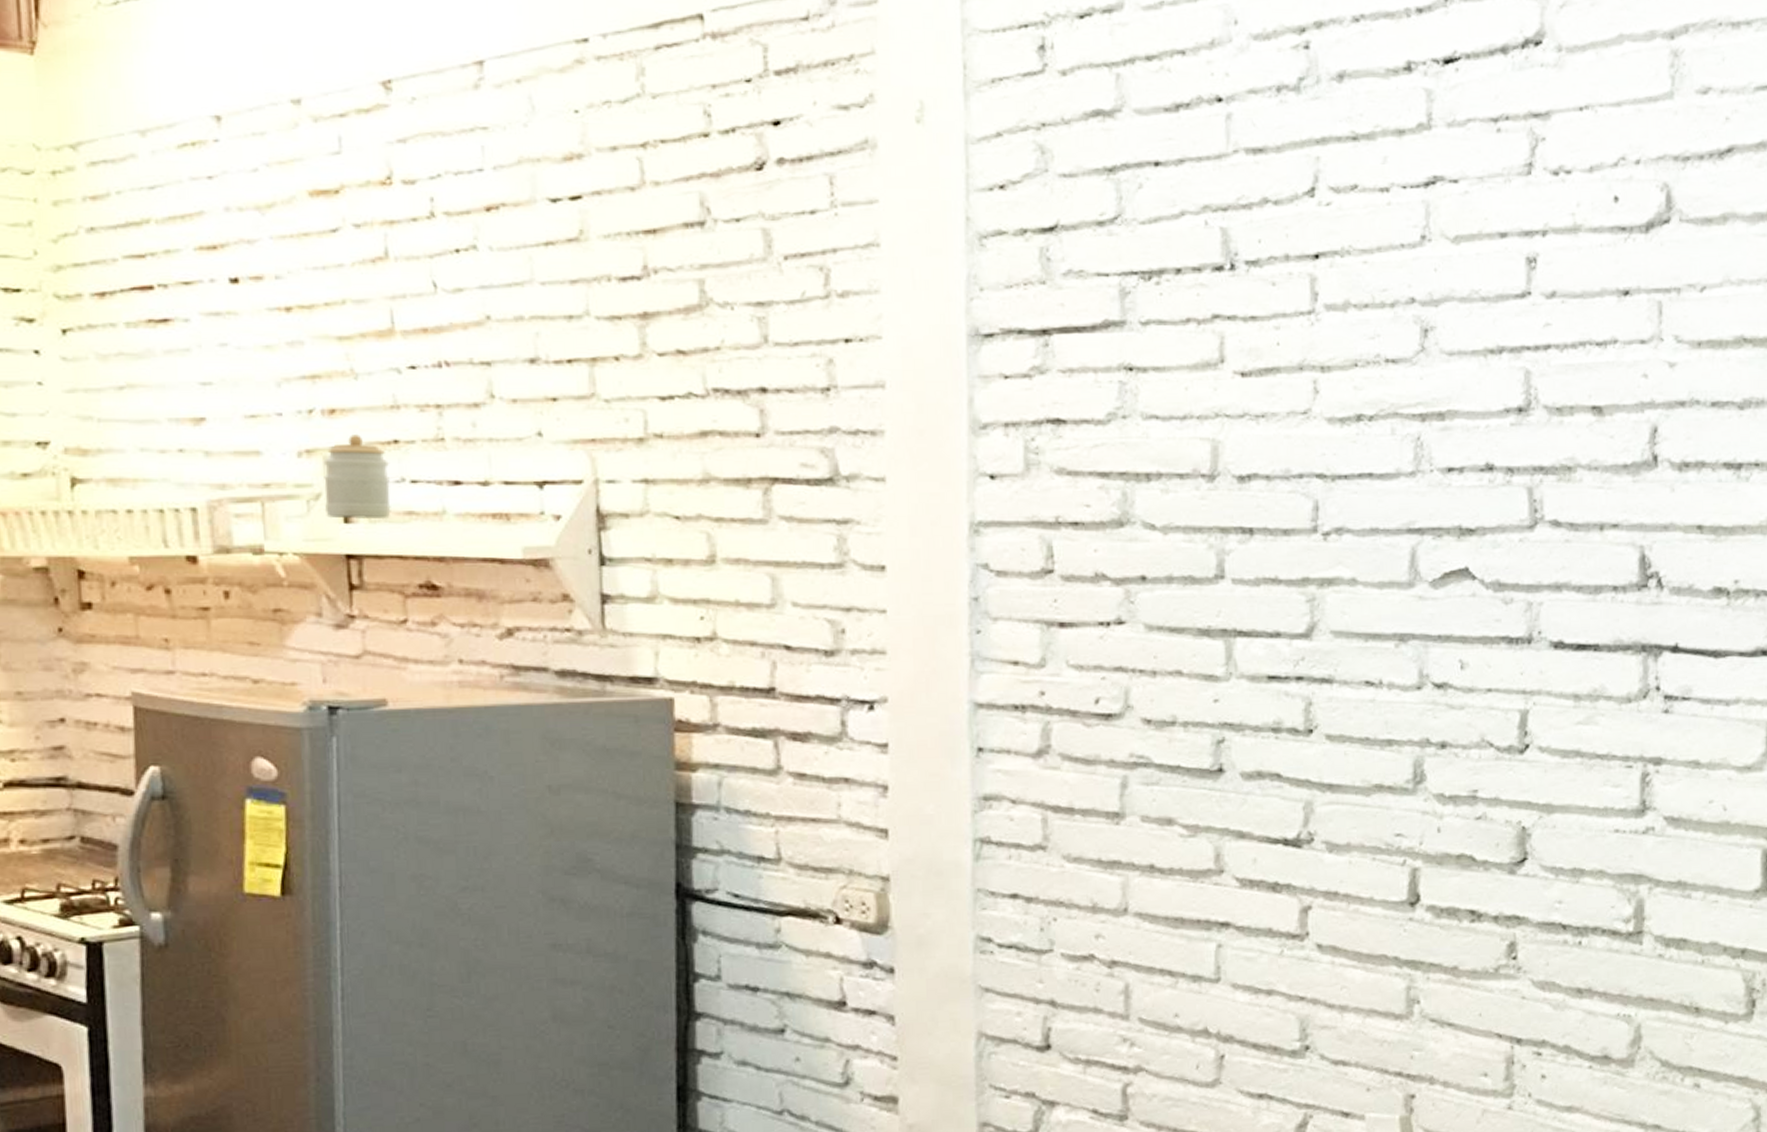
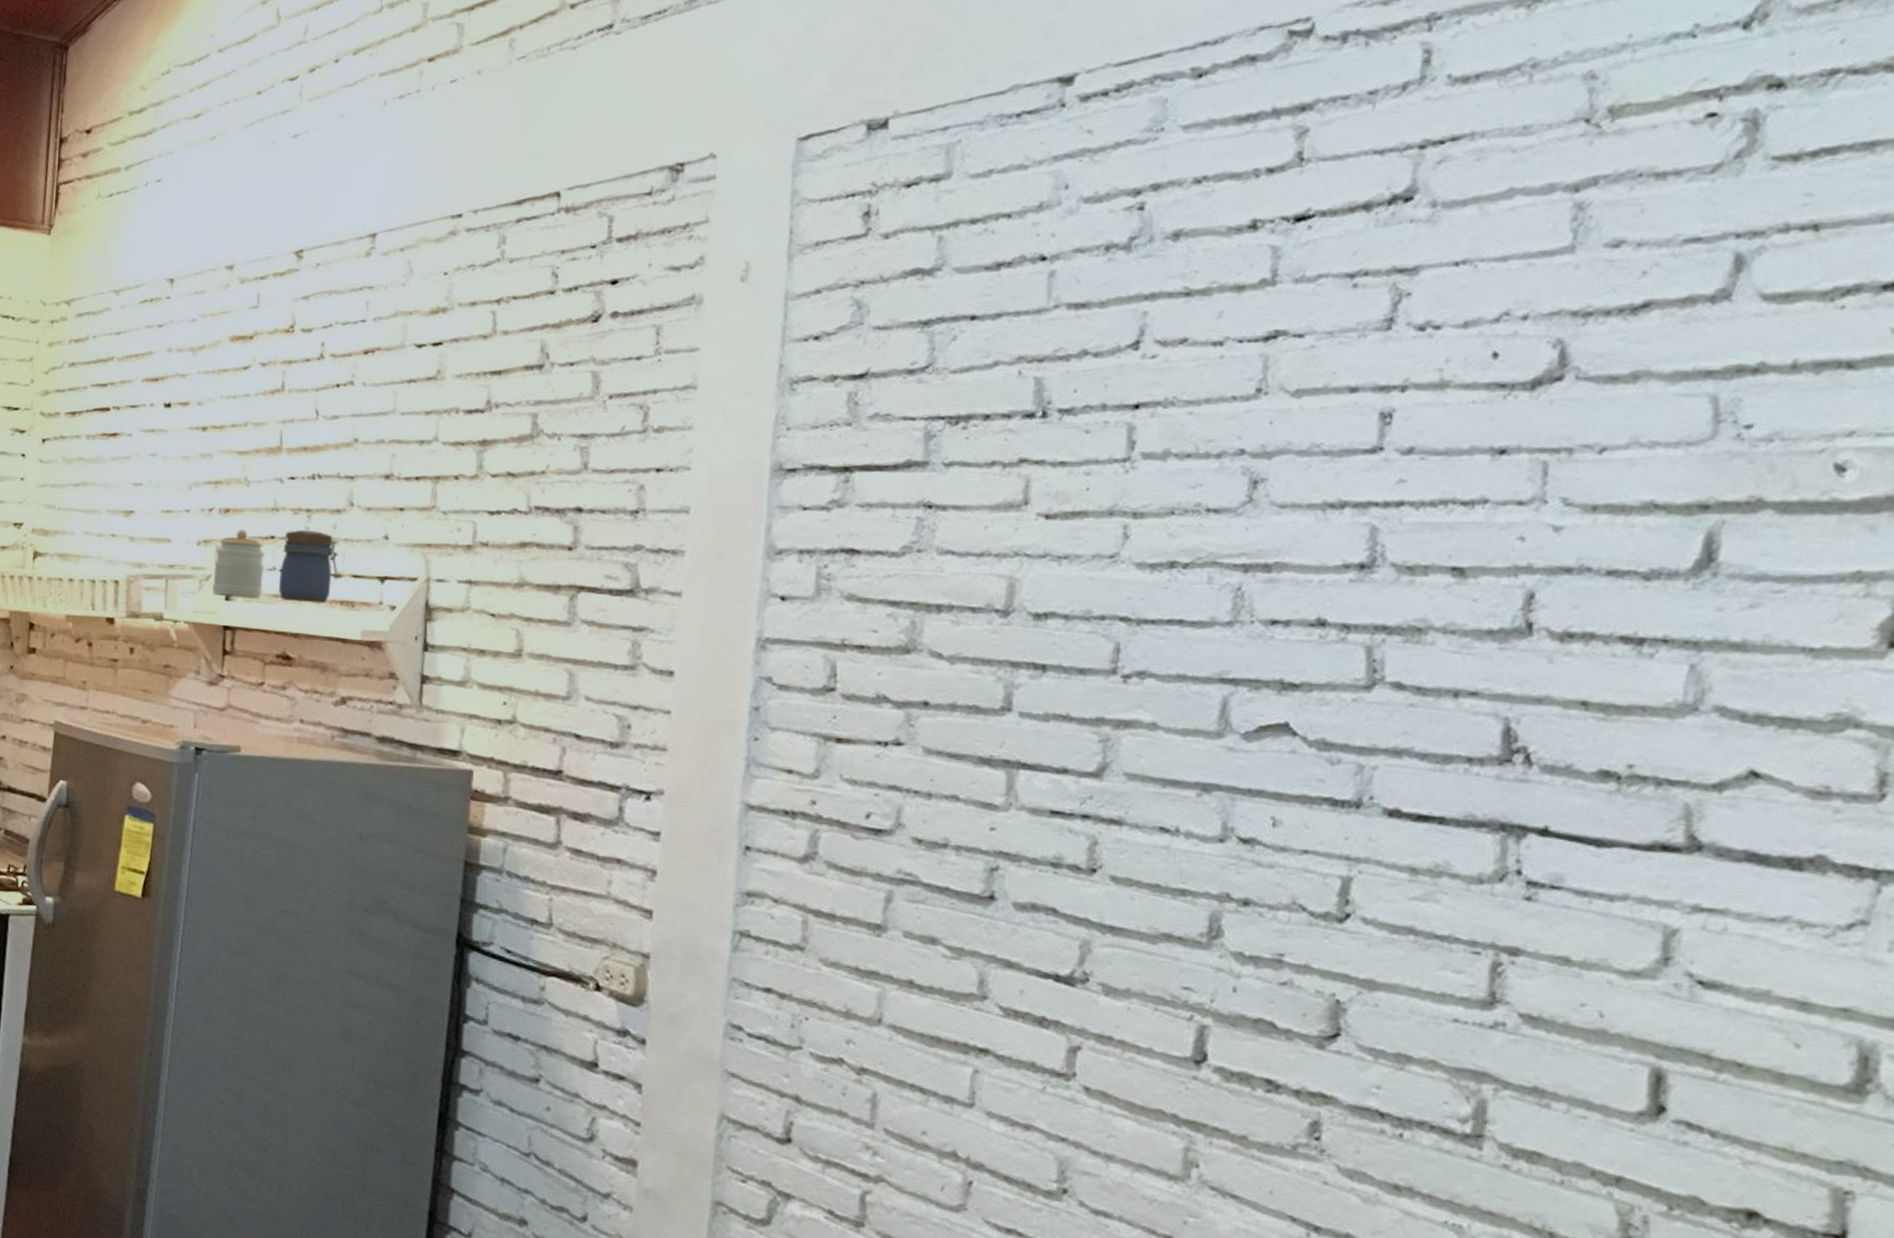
jar: none [411,431,485,519] -> present [279,530,339,604]

